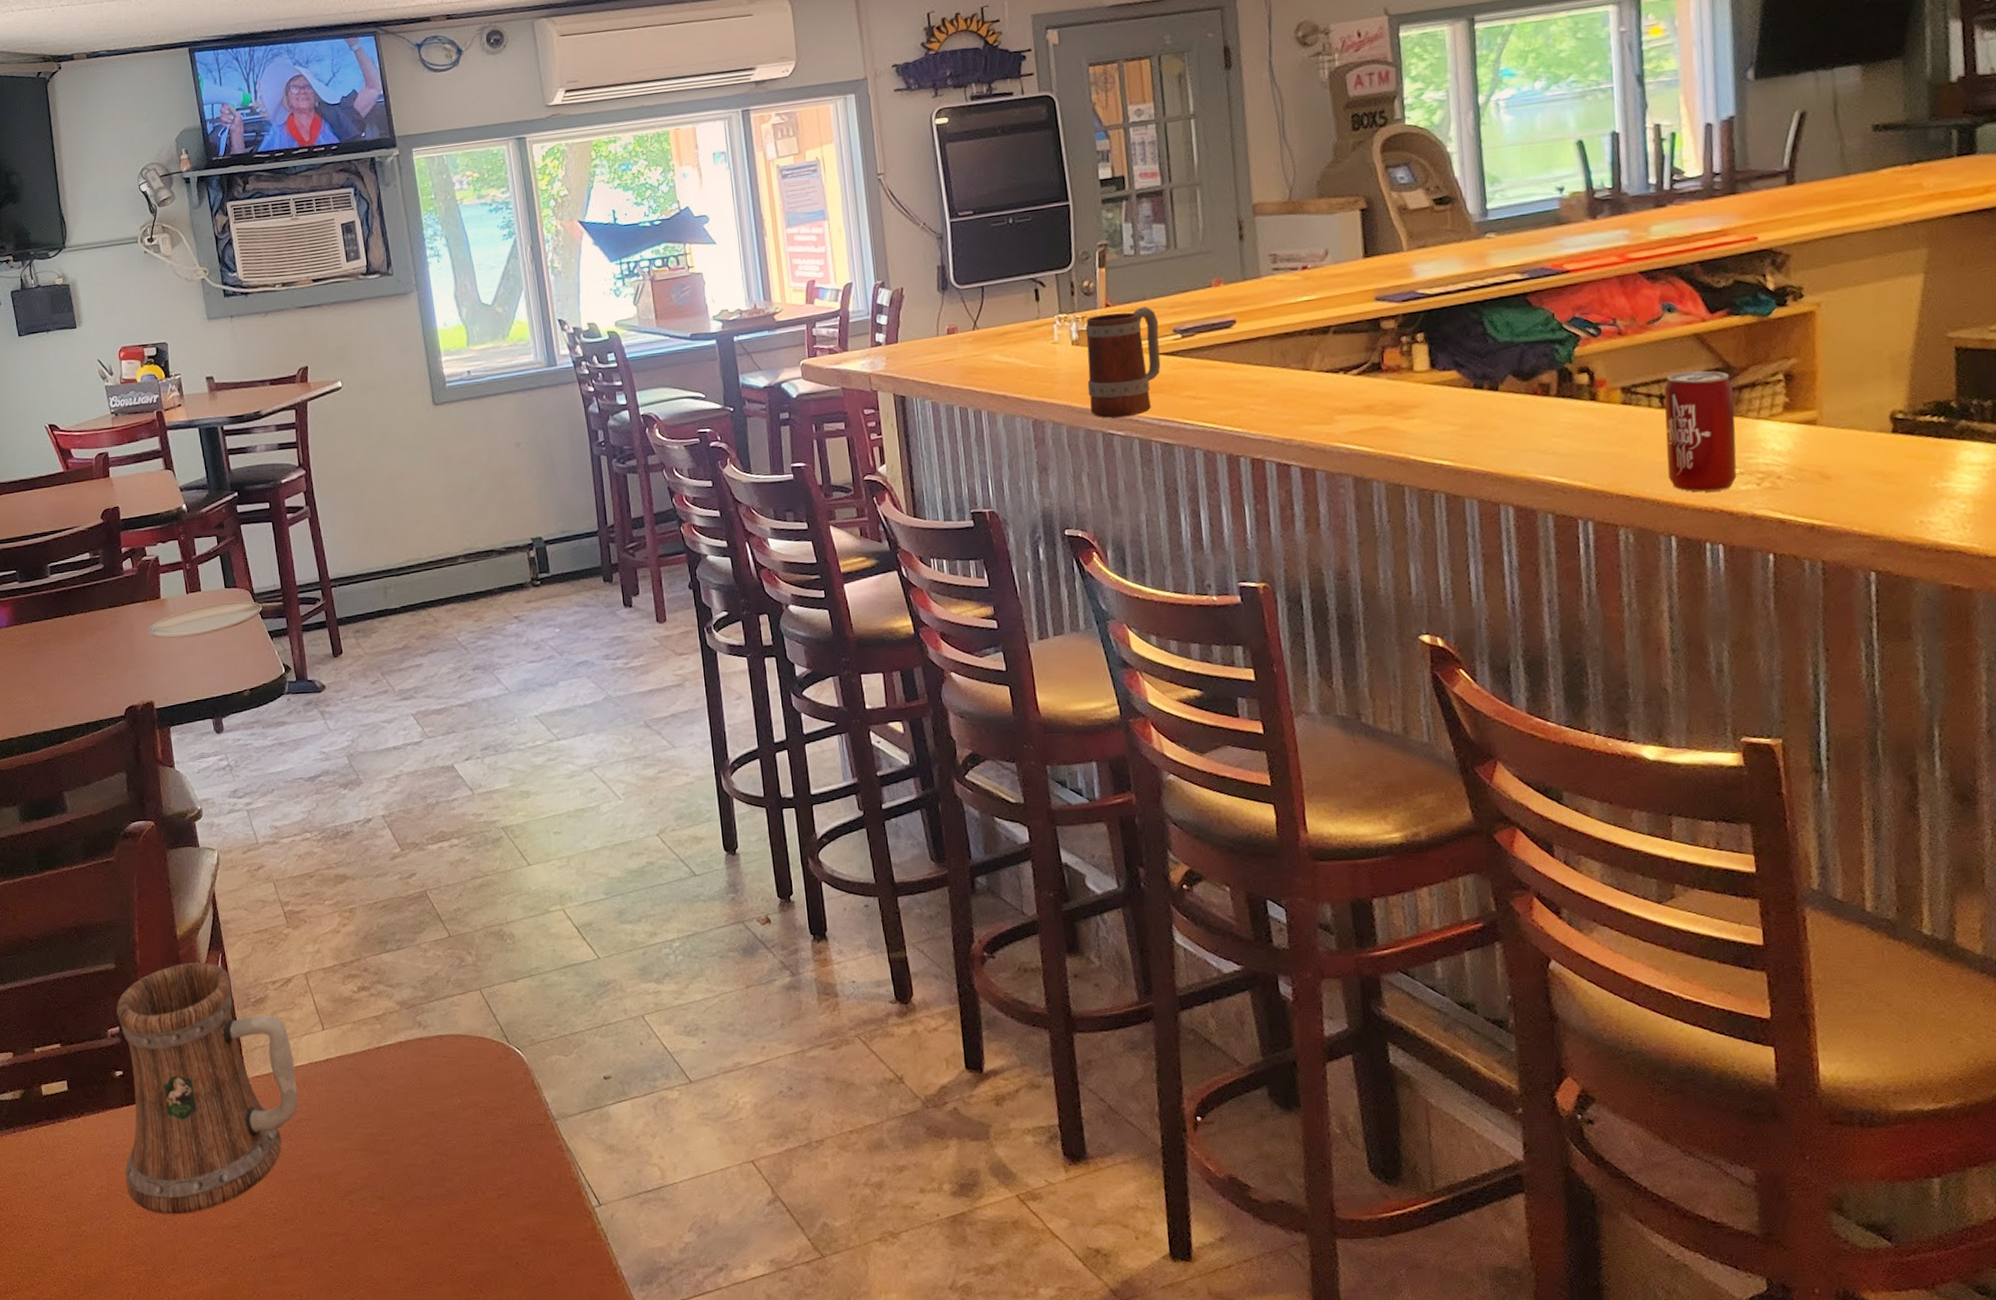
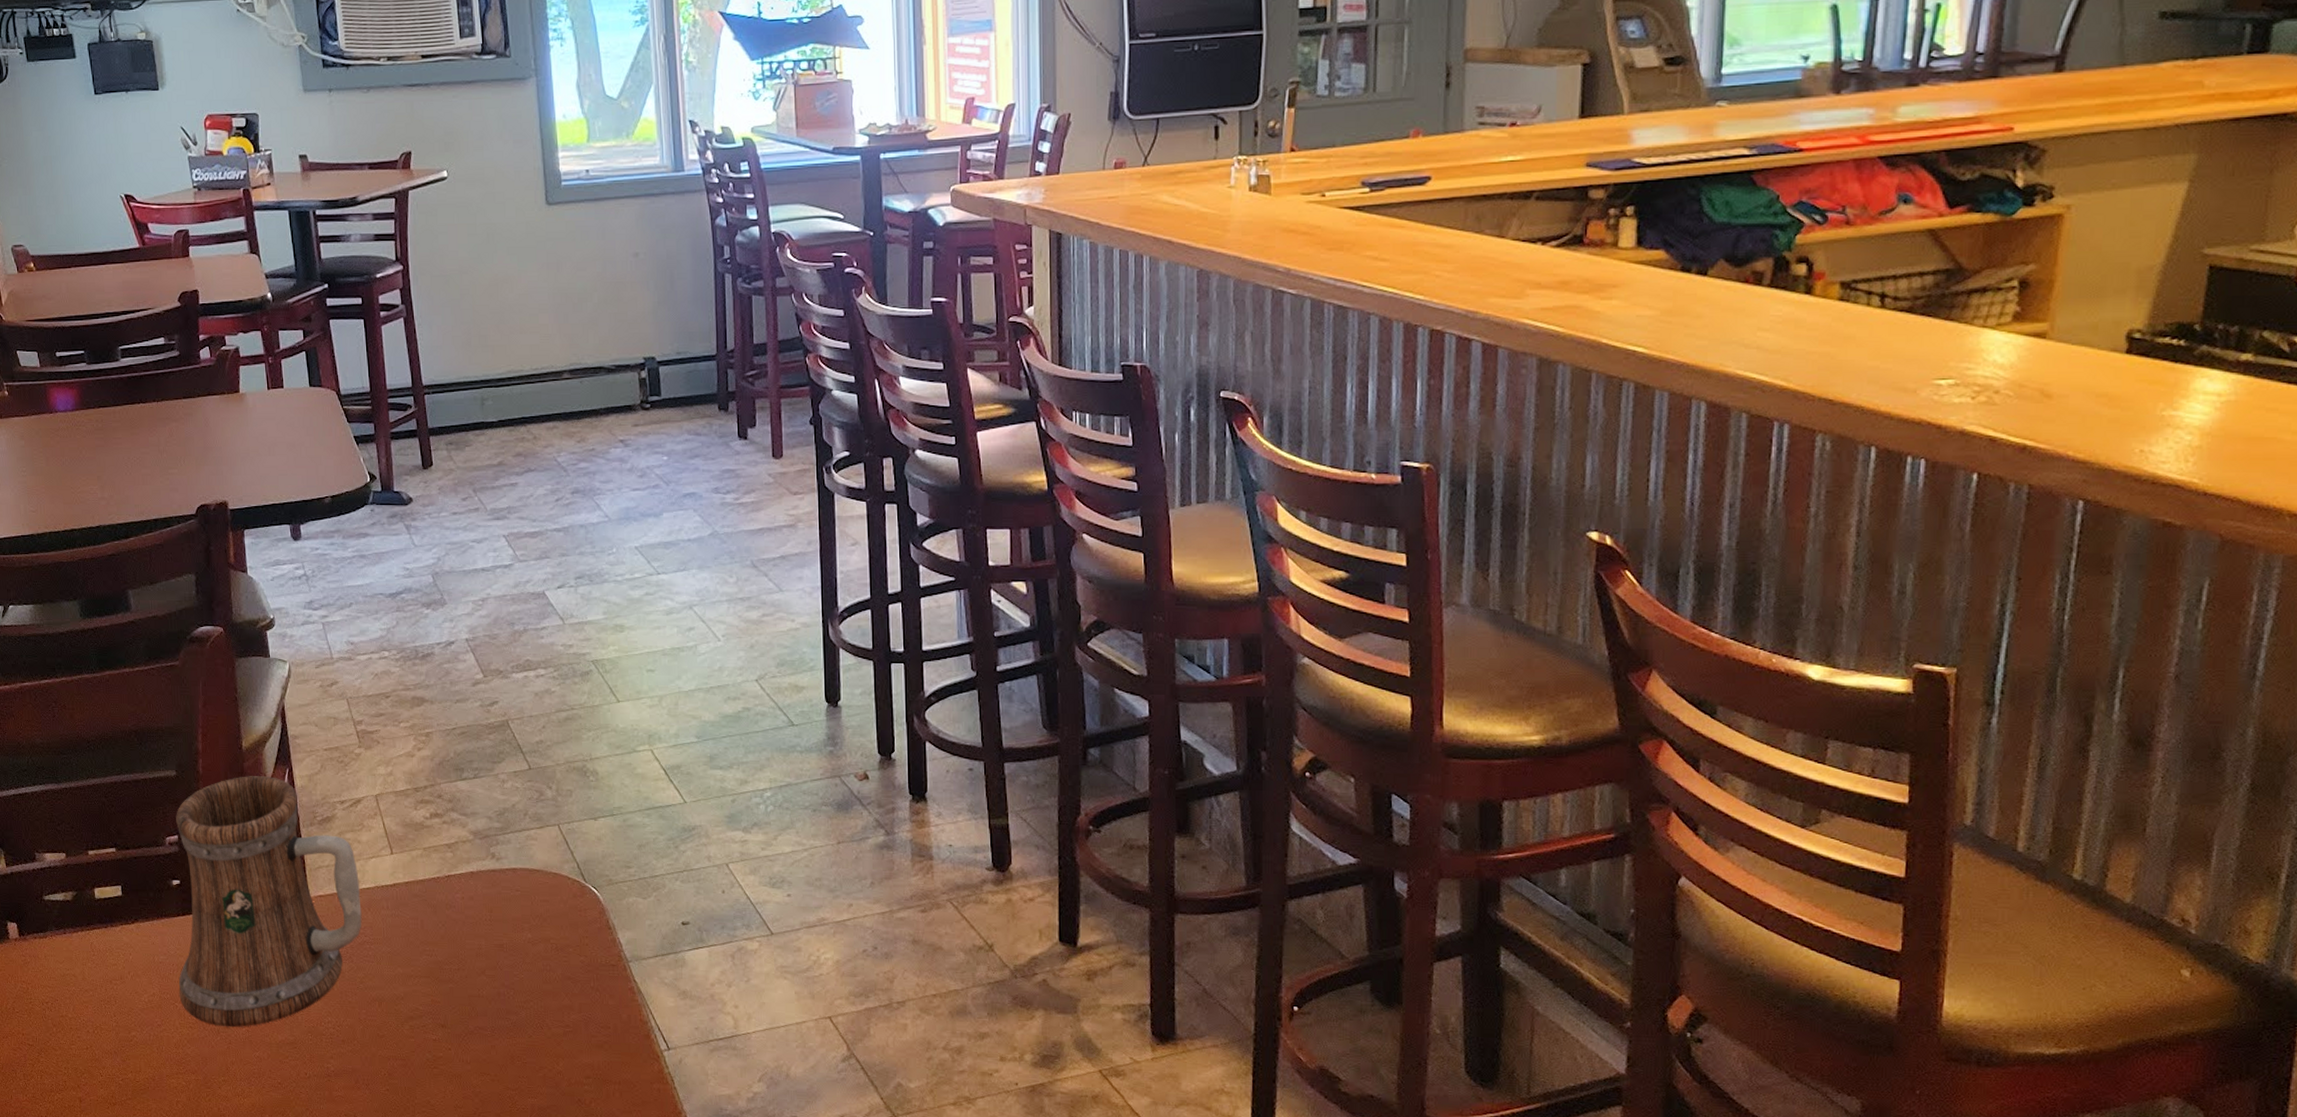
plate: present [148,601,263,639] -> none [224,402,349,437]
beer mug: present [1085,307,1161,418] -> none [1261,154,1346,273]
beer can: present [1664,370,1737,492] -> none [1878,270,1962,402]

